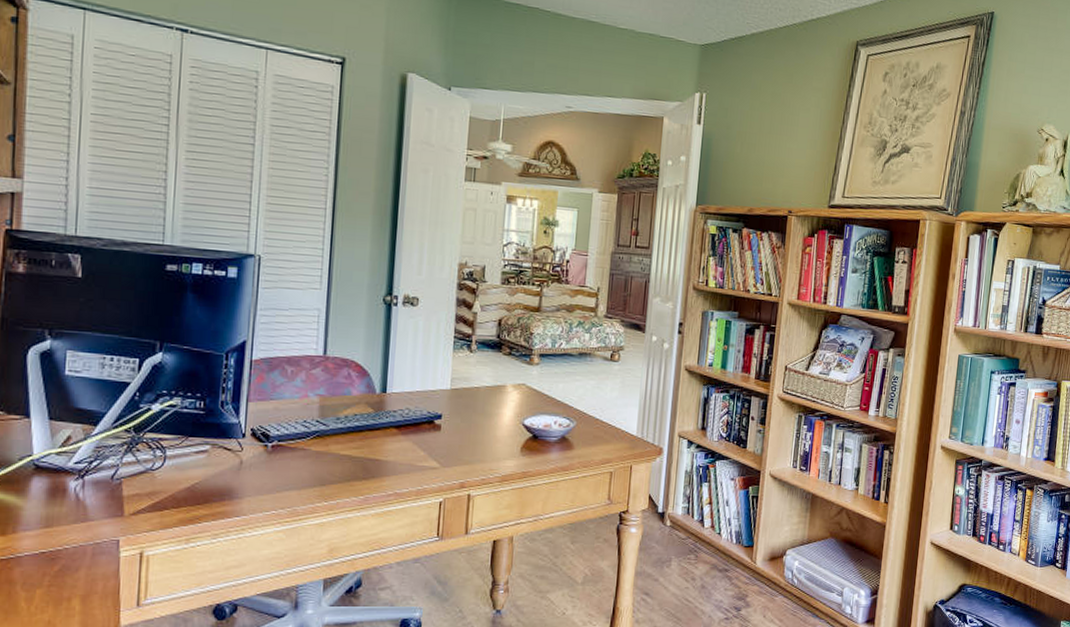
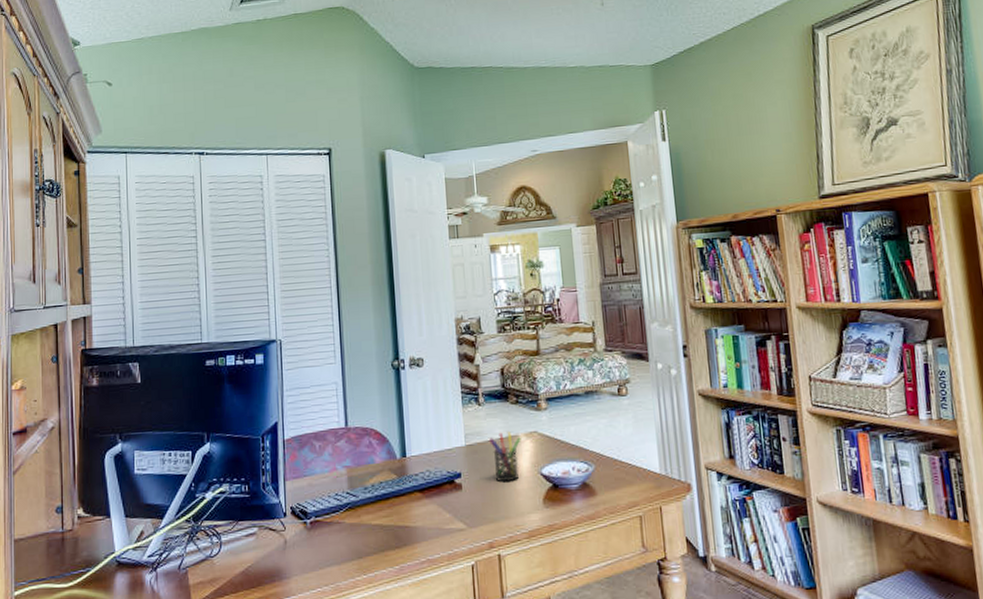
pen holder: none [476,380,509,428] -> present [489,432,521,482]

